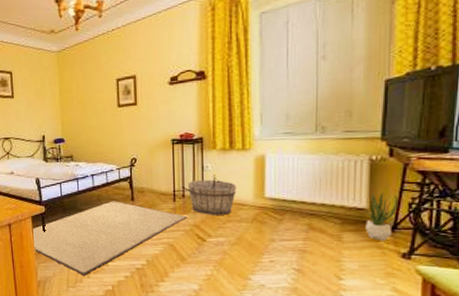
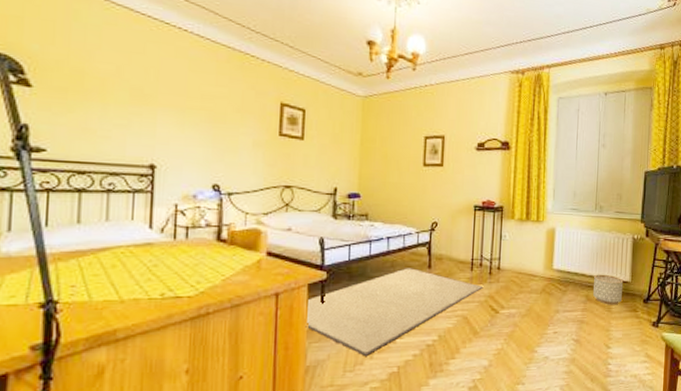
wooden bucket: present [187,174,236,215] -> none [485,243,530,286]
planter: none [317,201,358,234] -> present [593,274,624,305]
potted plant: present [364,193,399,241] -> none [628,268,651,311]

